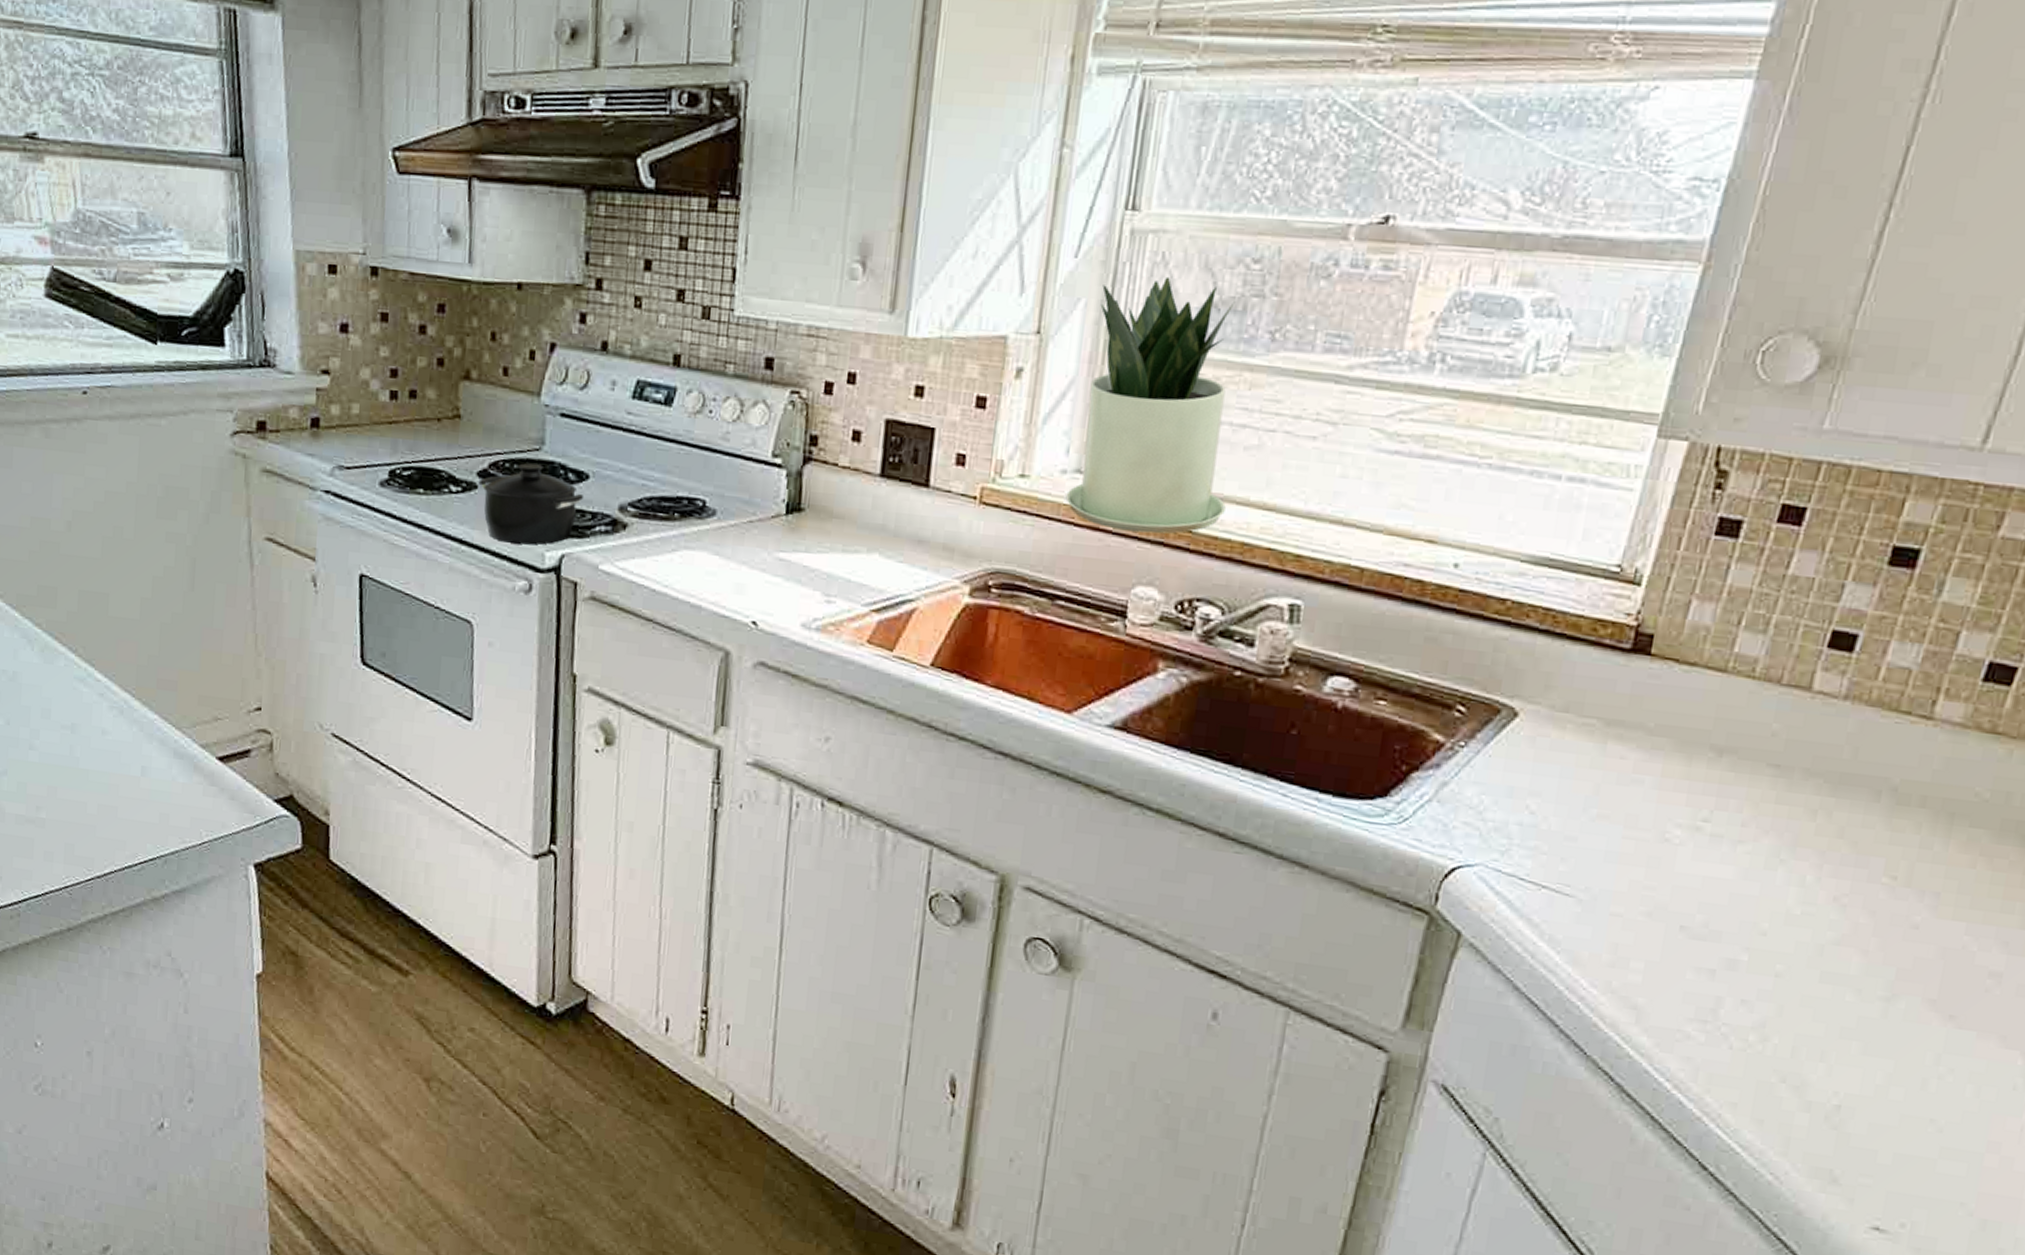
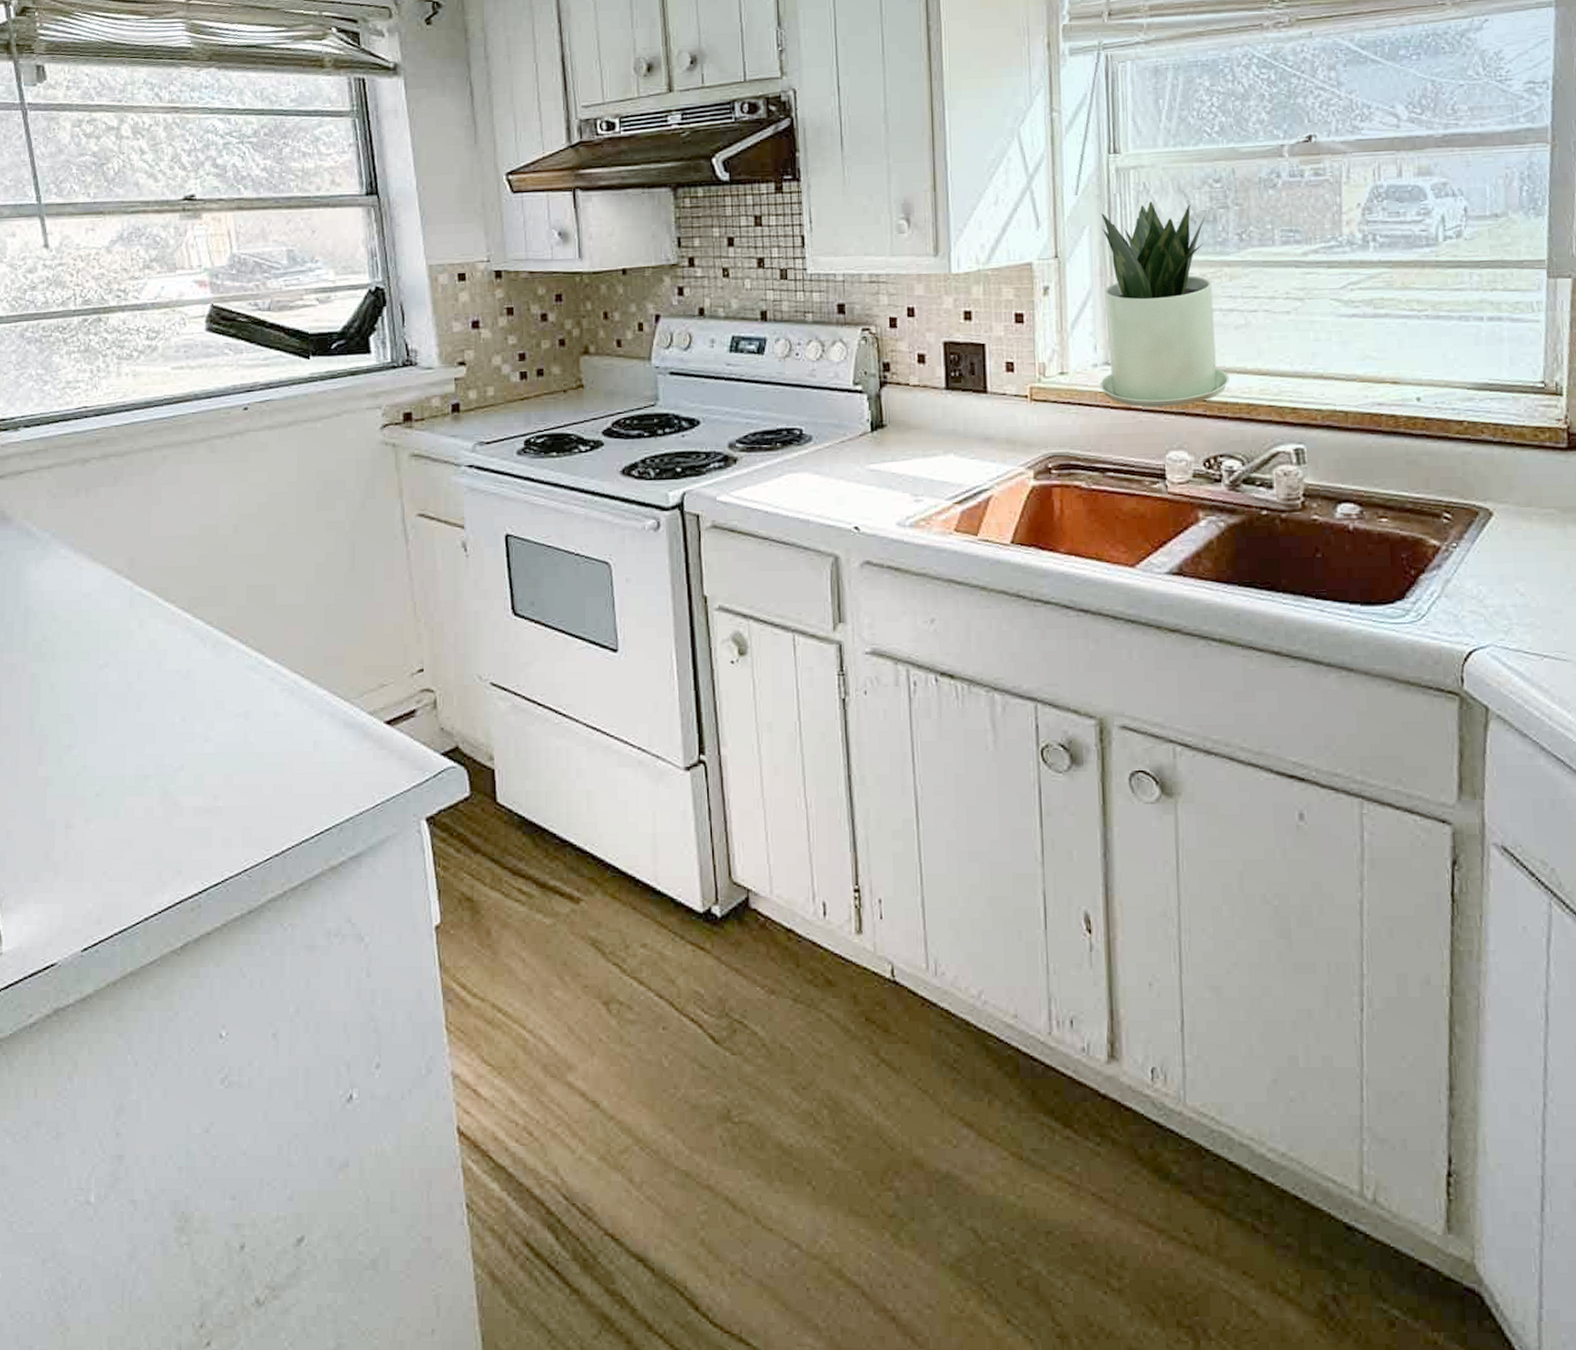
saucepan: present [478,463,584,545] -> none [604,418,698,489]

